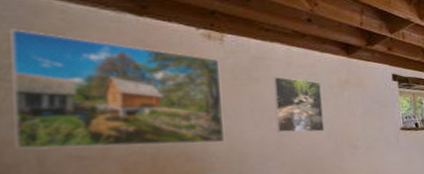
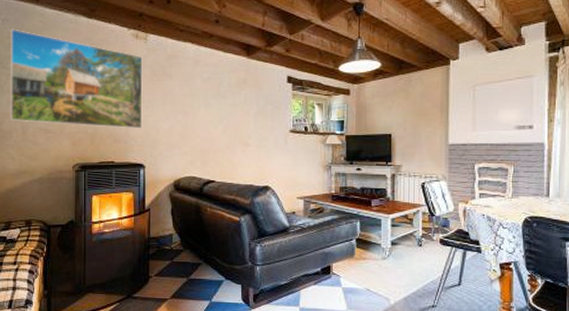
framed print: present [273,77,324,133] -> none [183,74,222,127]

